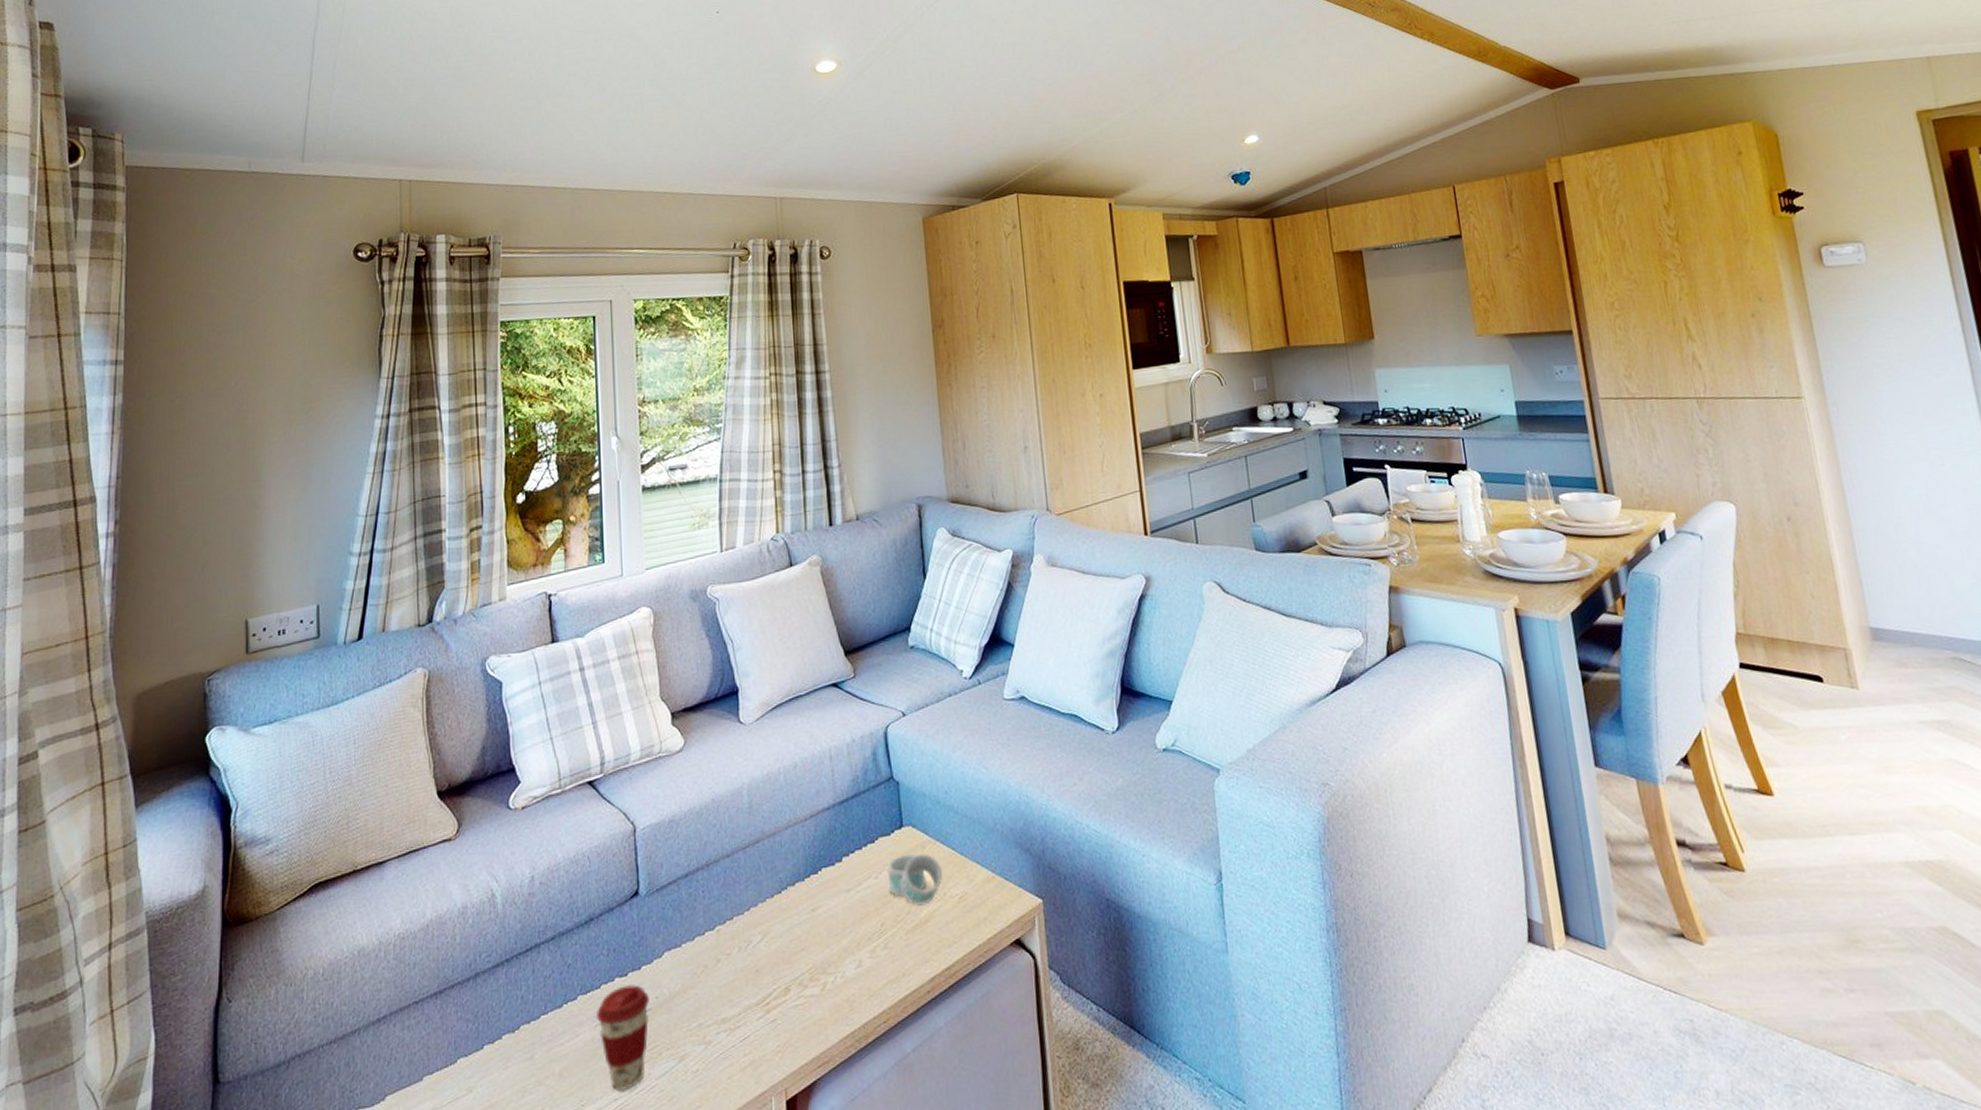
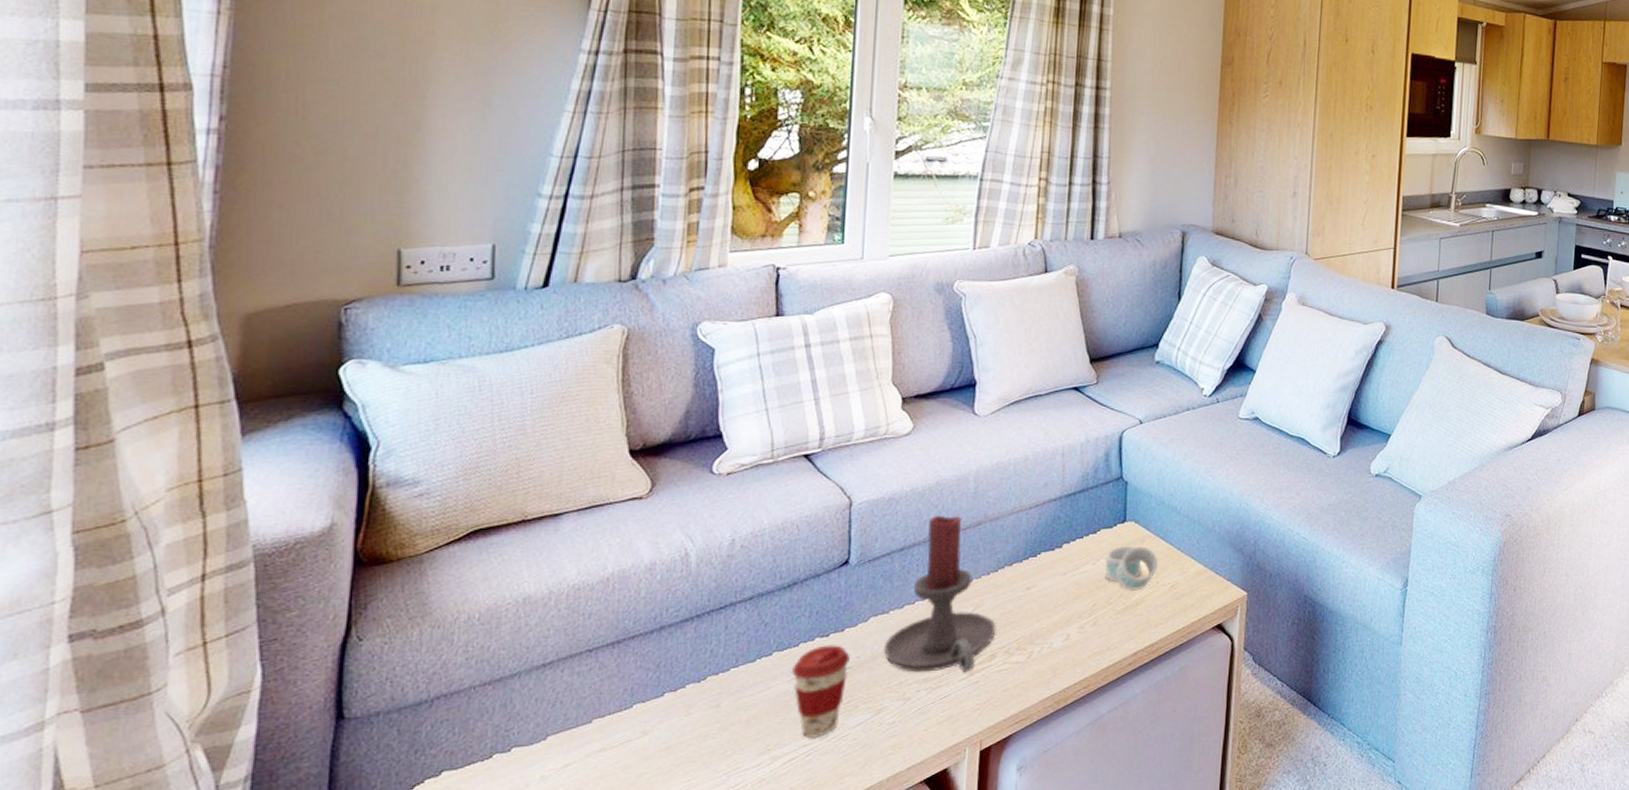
candle holder: none [679,834,787,1012] -> present [883,515,996,673]

